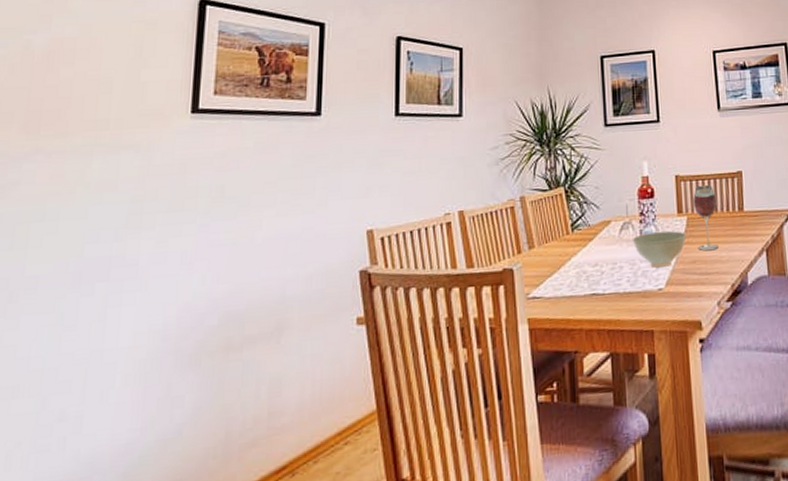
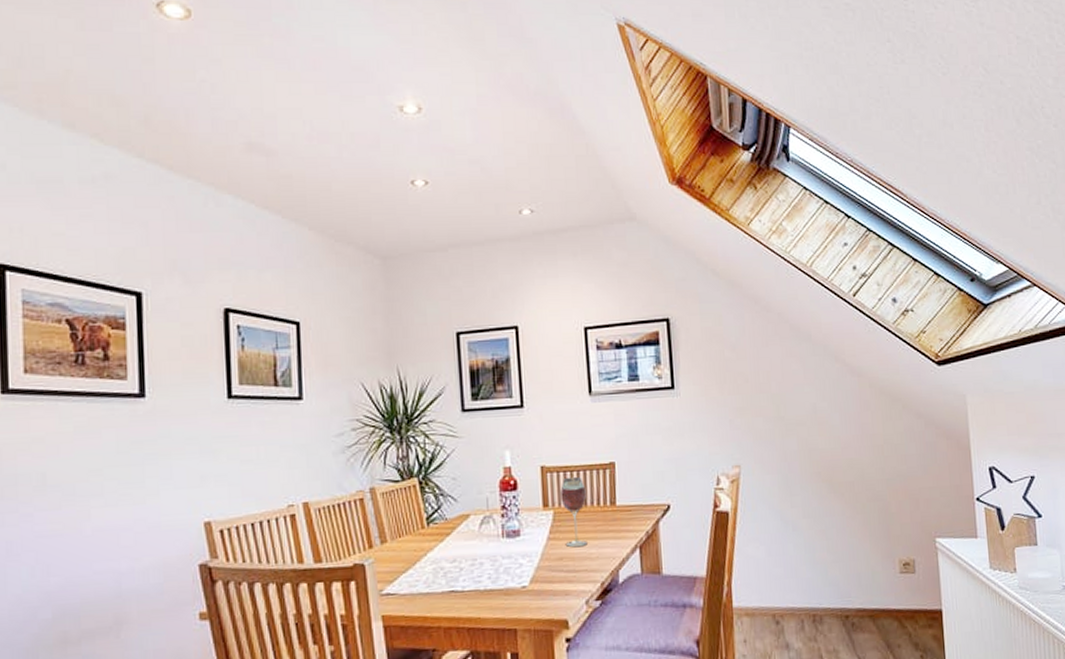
bowl: present [632,231,686,268] -> none [493,526,553,565]

